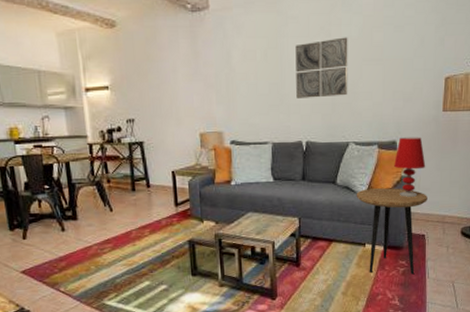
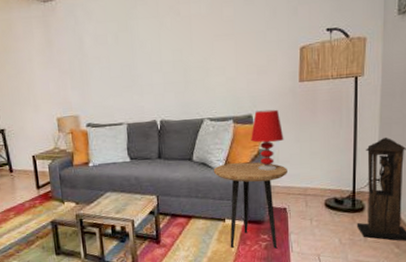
wall art: present [295,37,348,98] -> none [145,14,200,79]

